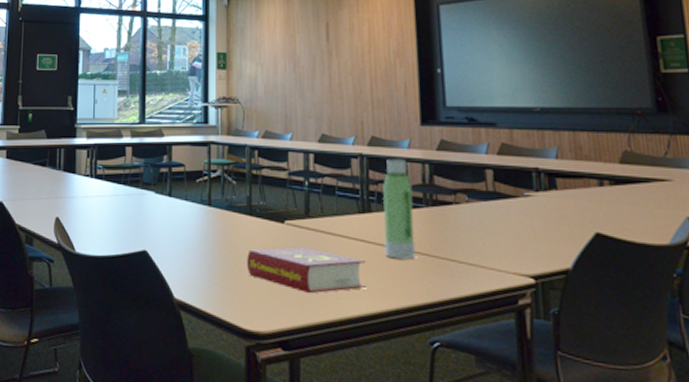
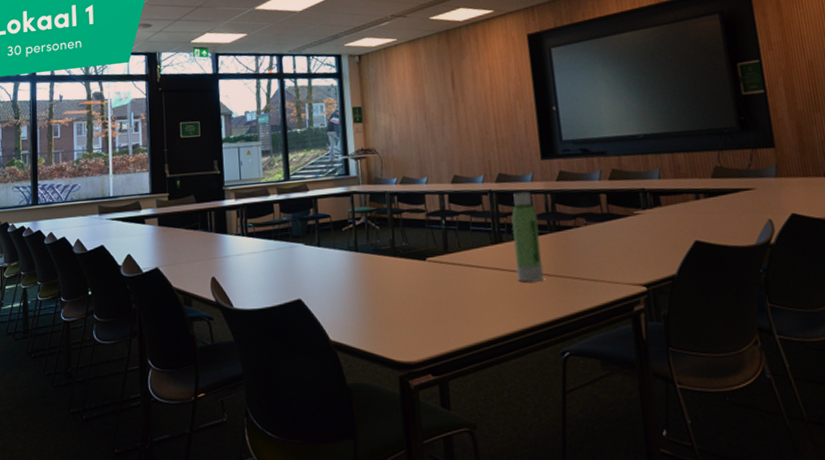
book: present [247,246,367,294] -> none [394,280,503,322]

